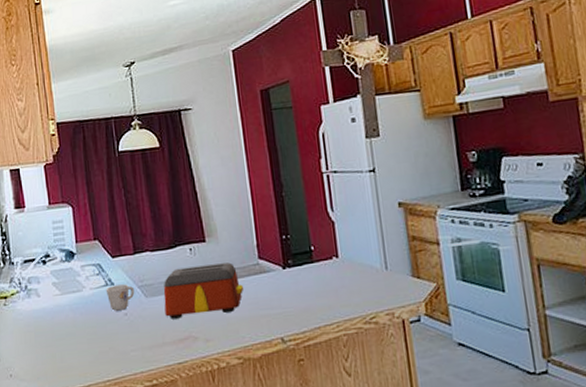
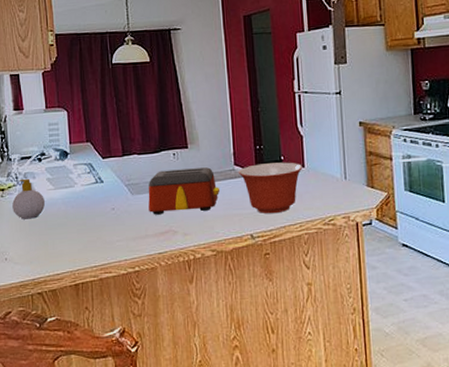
soap bottle: none [16,283,52,330] -> present [12,178,46,220]
mug: present [105,284,135,311] -> none [95,182,122,206]
mixing bowl: none [263,252,337,314] -> present [238,162,303,214]

